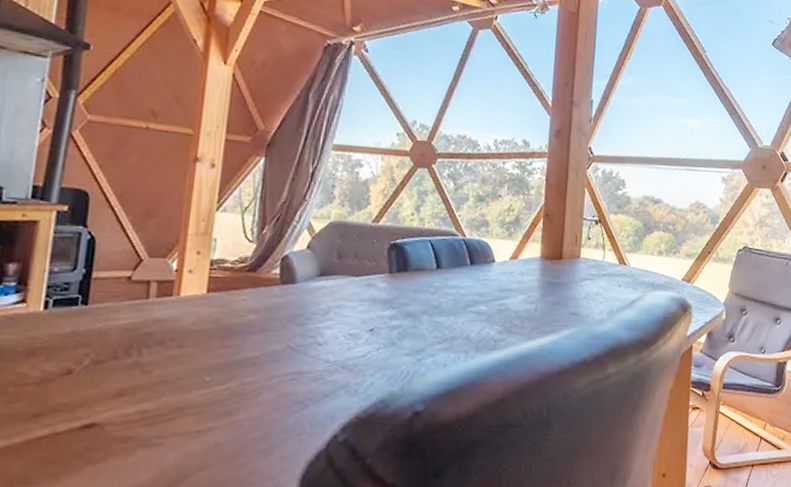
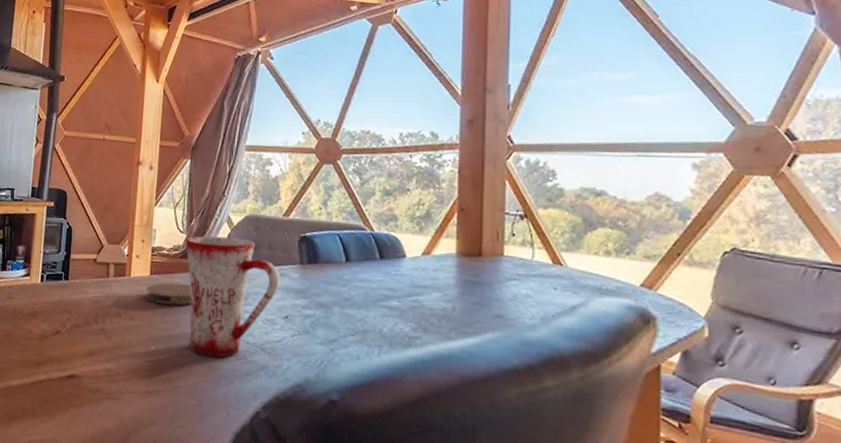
coaster: none [199,301,261,326] -> present [145,282,192,305]
mug: none [255,245,367,382] -> present [185,236,281,358]

